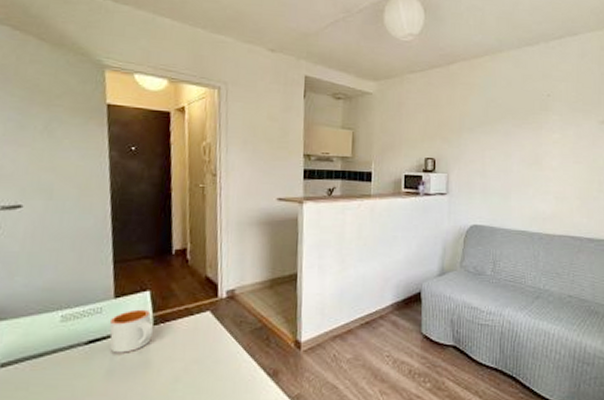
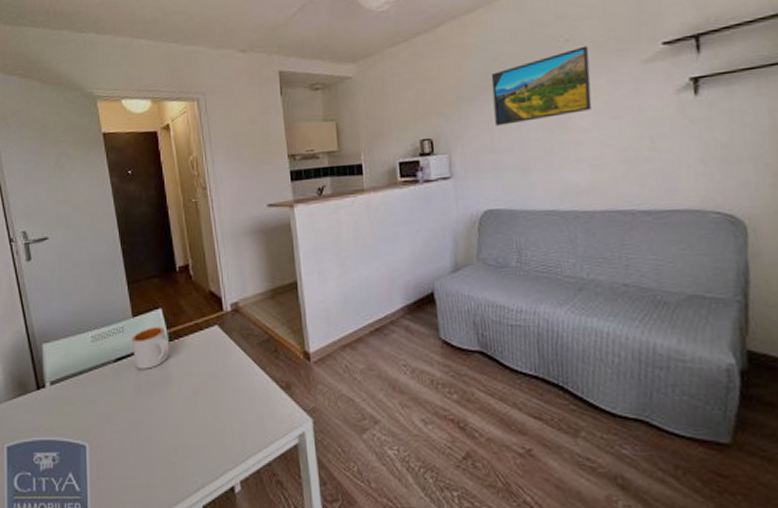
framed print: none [488,102,564,156] -> present [491,46,592,126]

